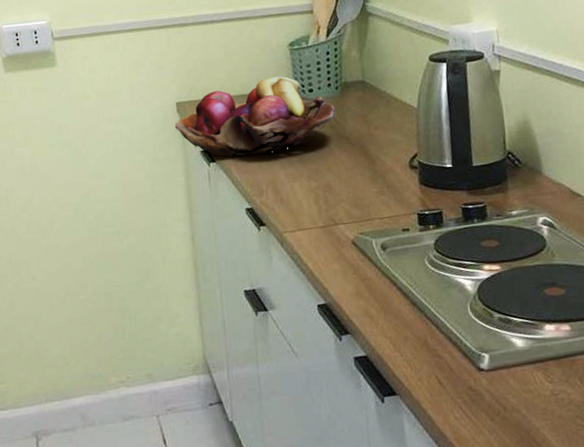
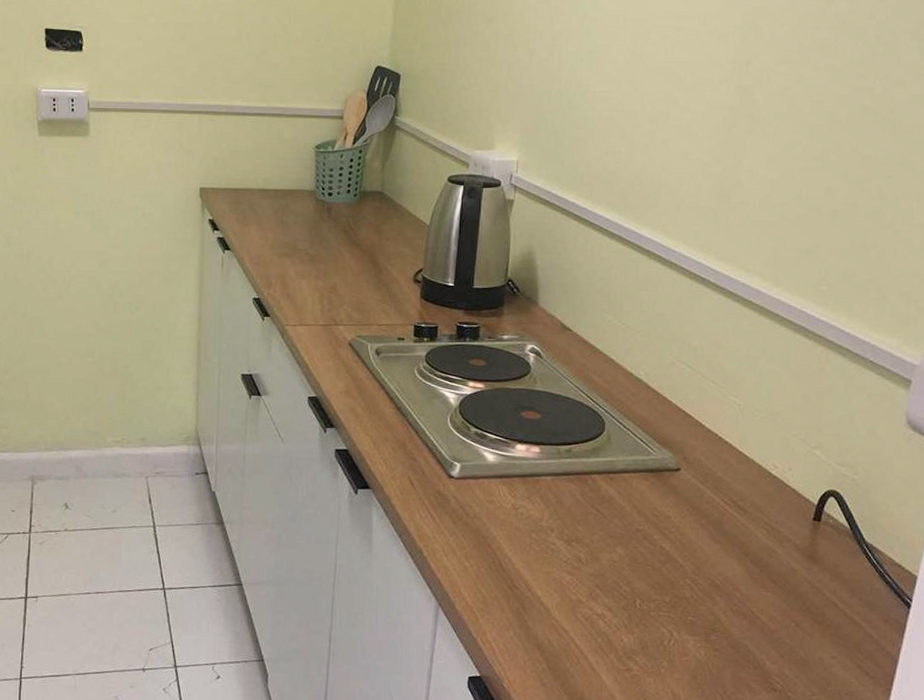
fruit basket: present [174,76,336,157] -> none [195,176,351,248]

